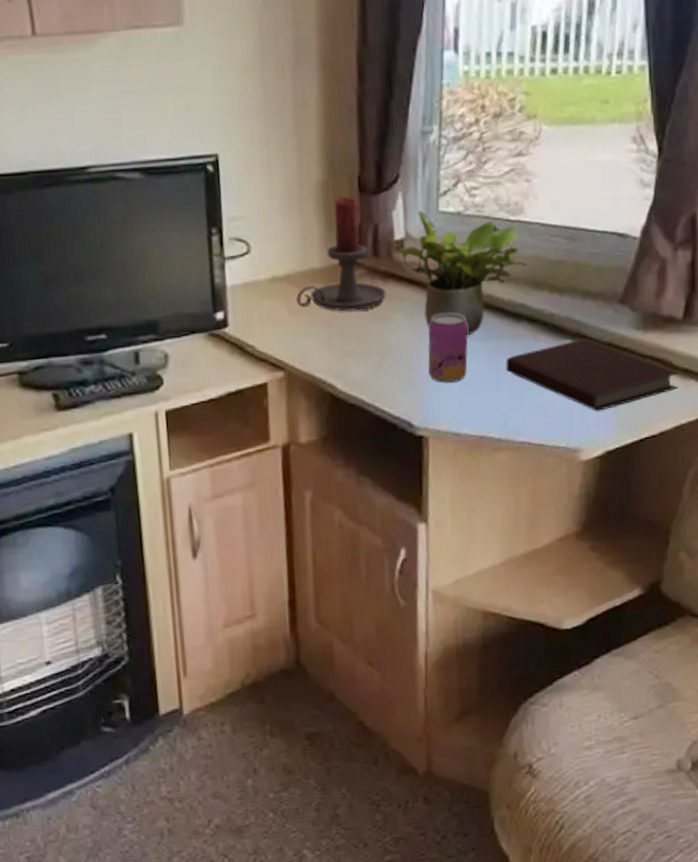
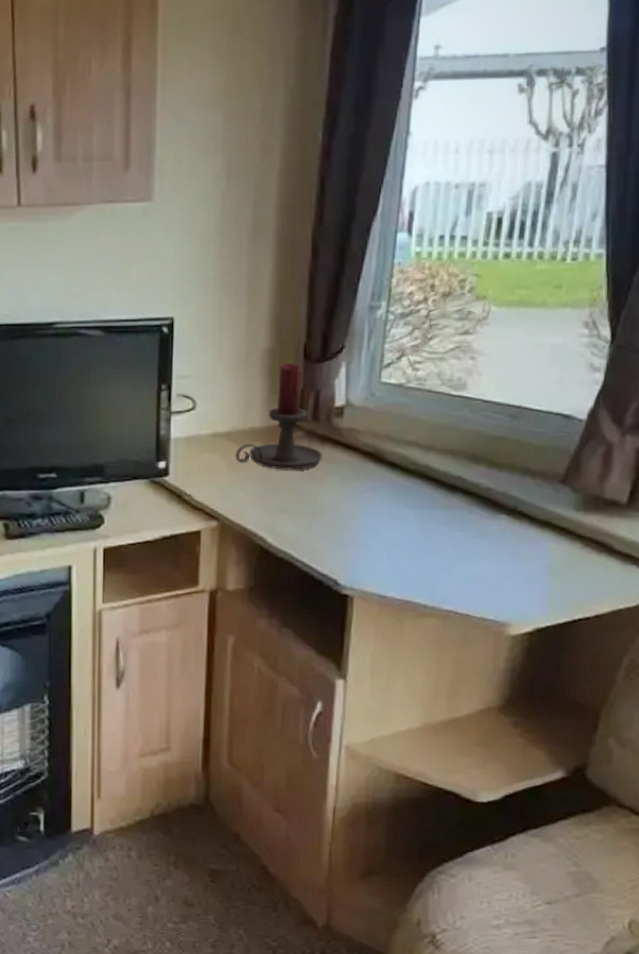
potted plant: present [398,210,528,336] -> none [337,380,467,503]
beer can: present [428,312,468,383] -> none [359,479,401,546]
notebook: present [506,338,680,411] -> none [437,514,621,588]

